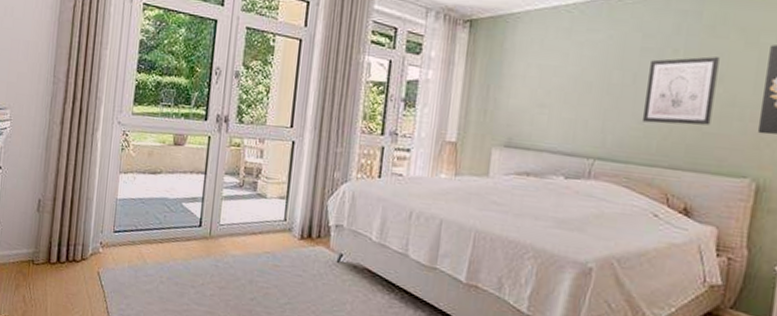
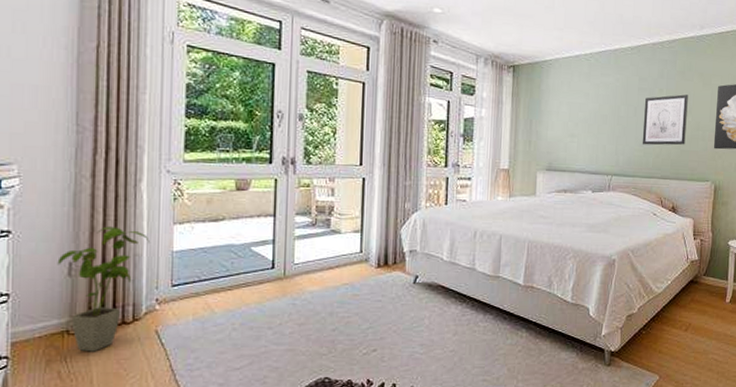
house plant: none [30,170,100,284] -> present [57,226,150,352]

